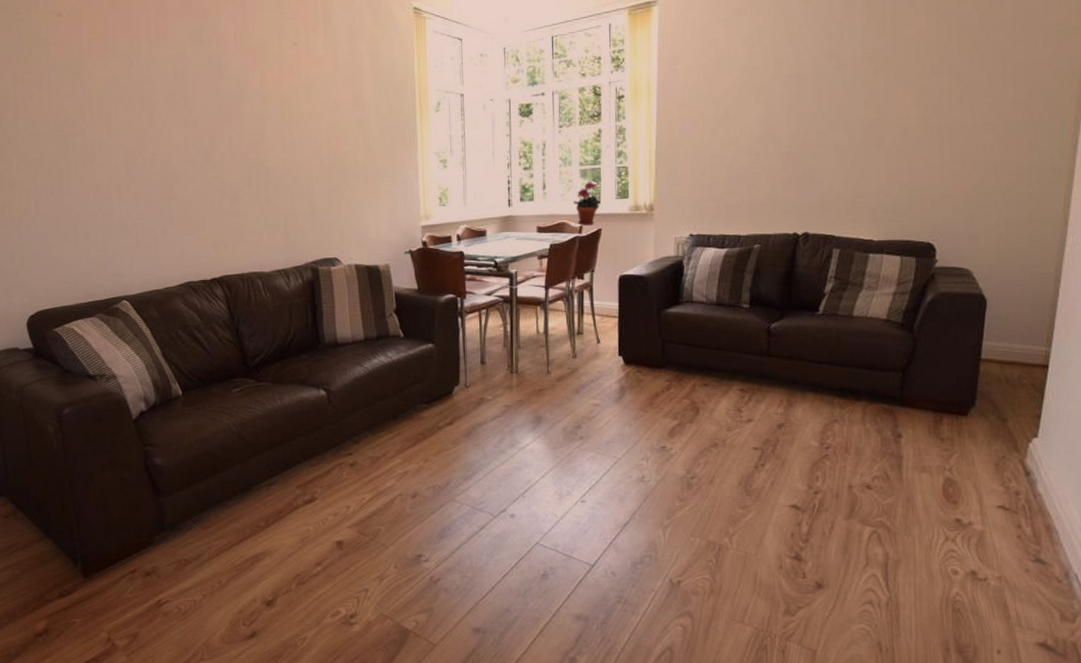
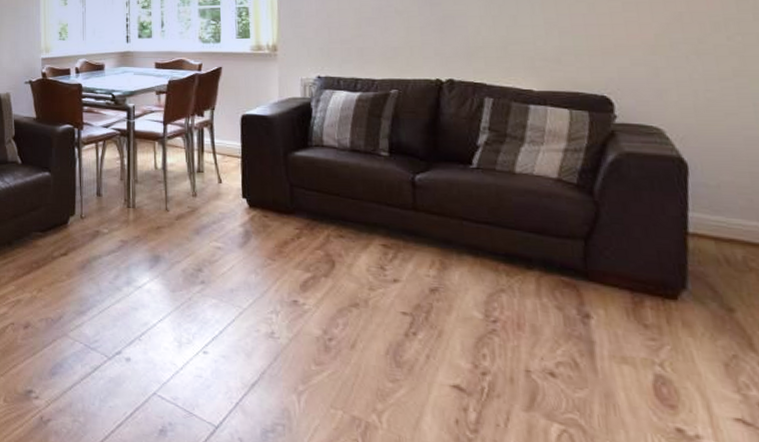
potted plant: present [573,182,601,226] -> none [191,22,221,64]

